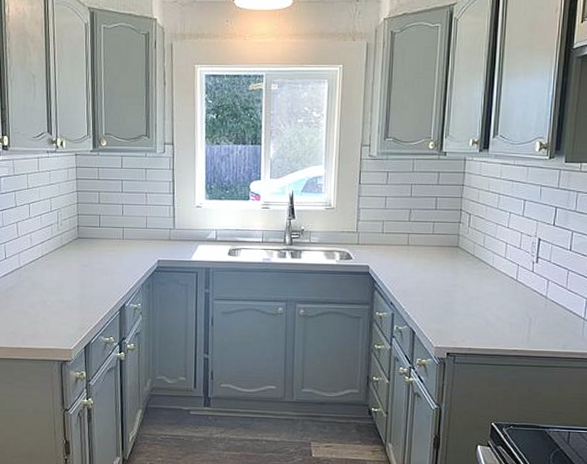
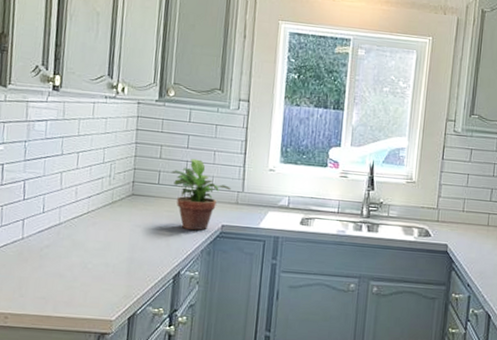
potted plant: none [109,202,163,266] -> present [171,159,231,230]

